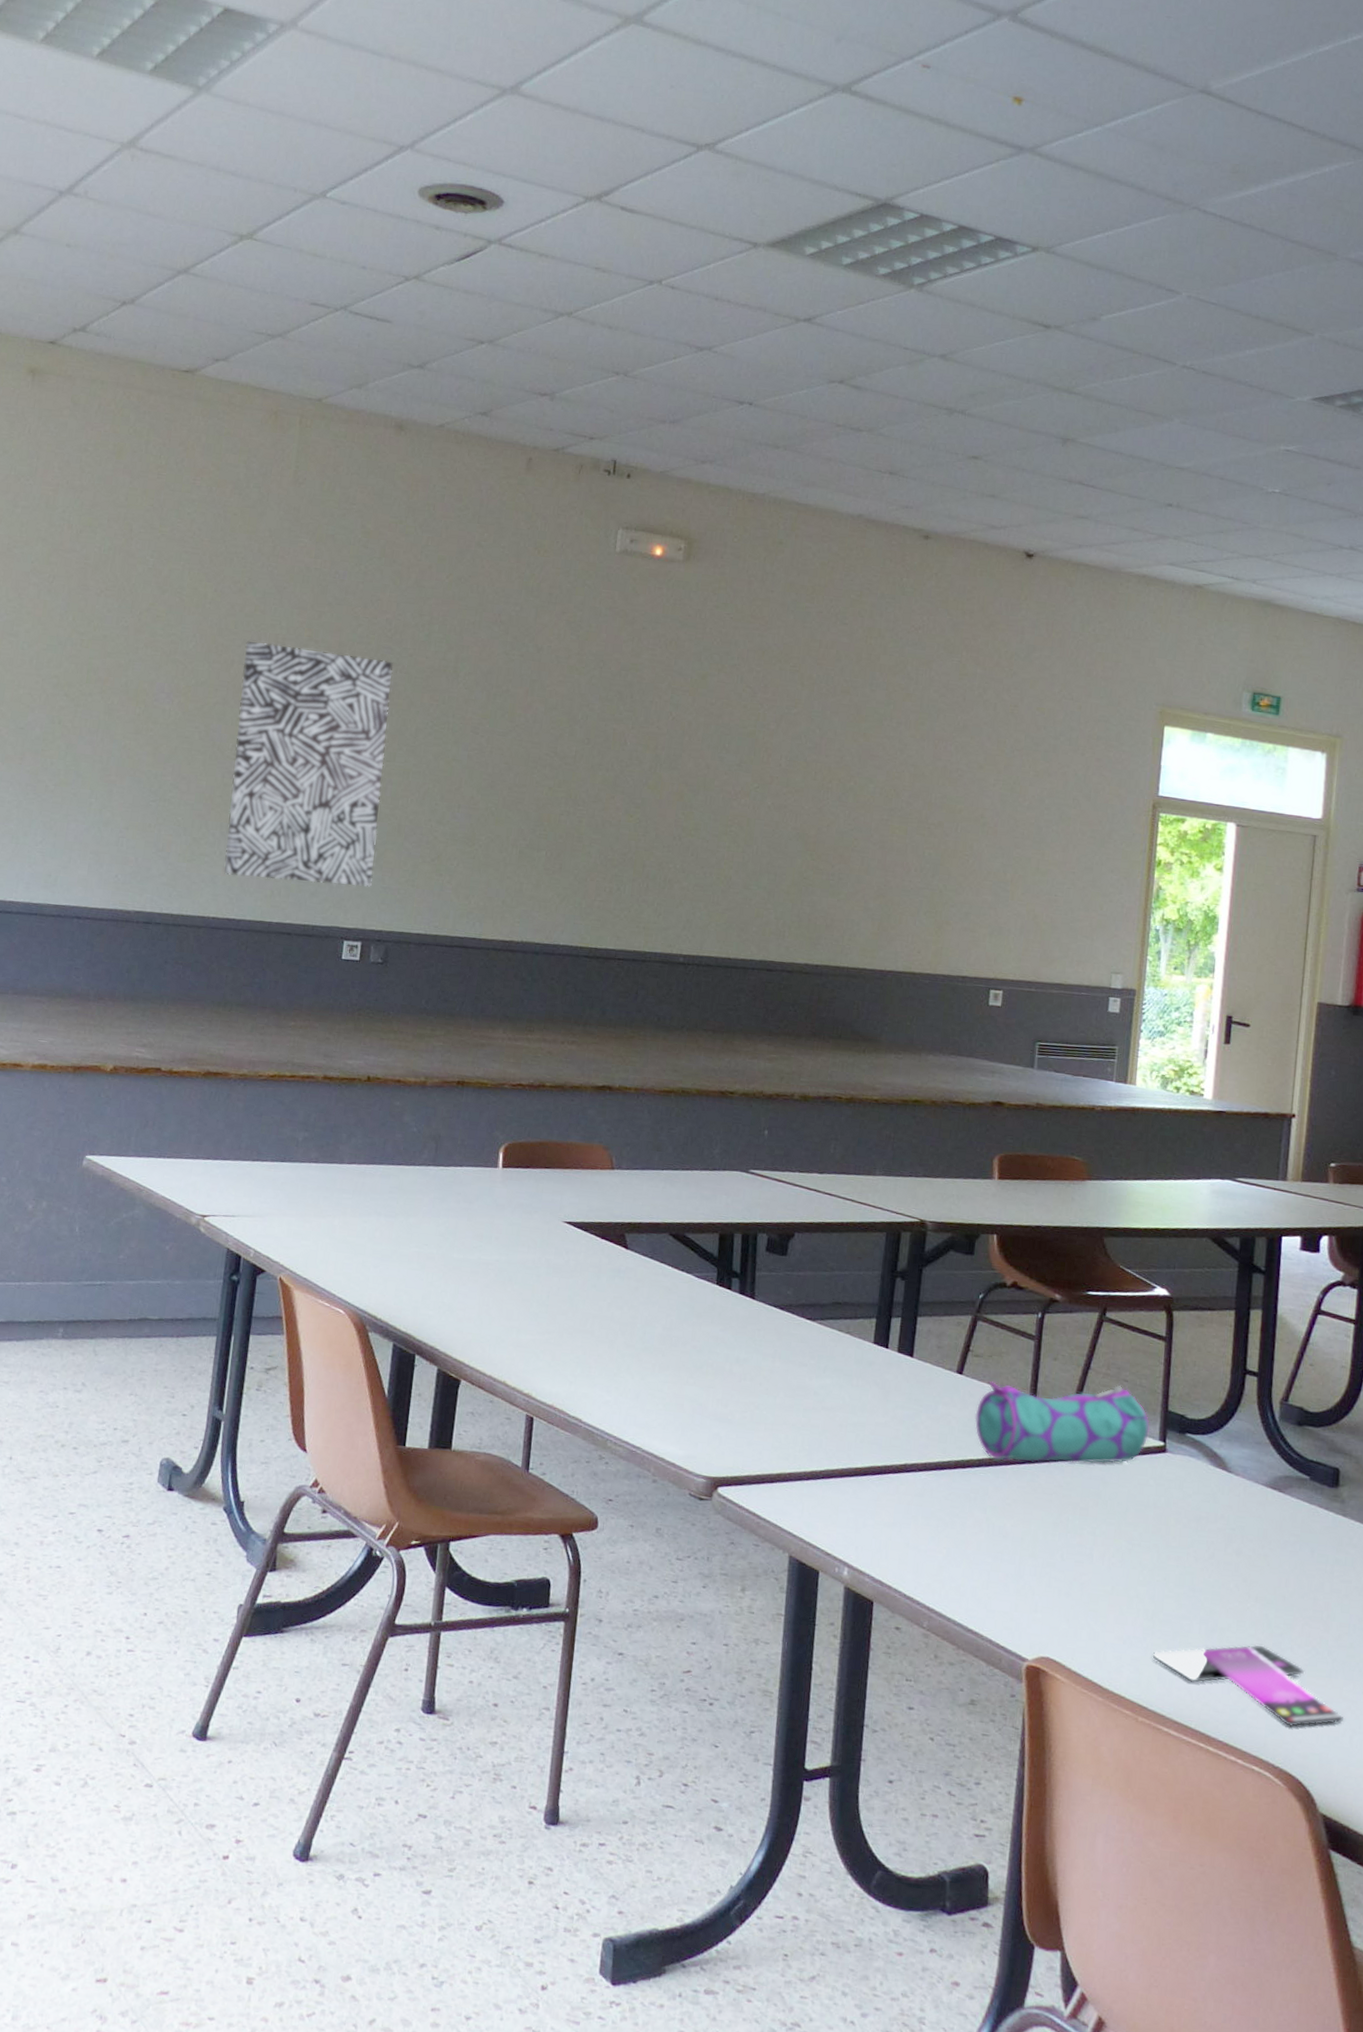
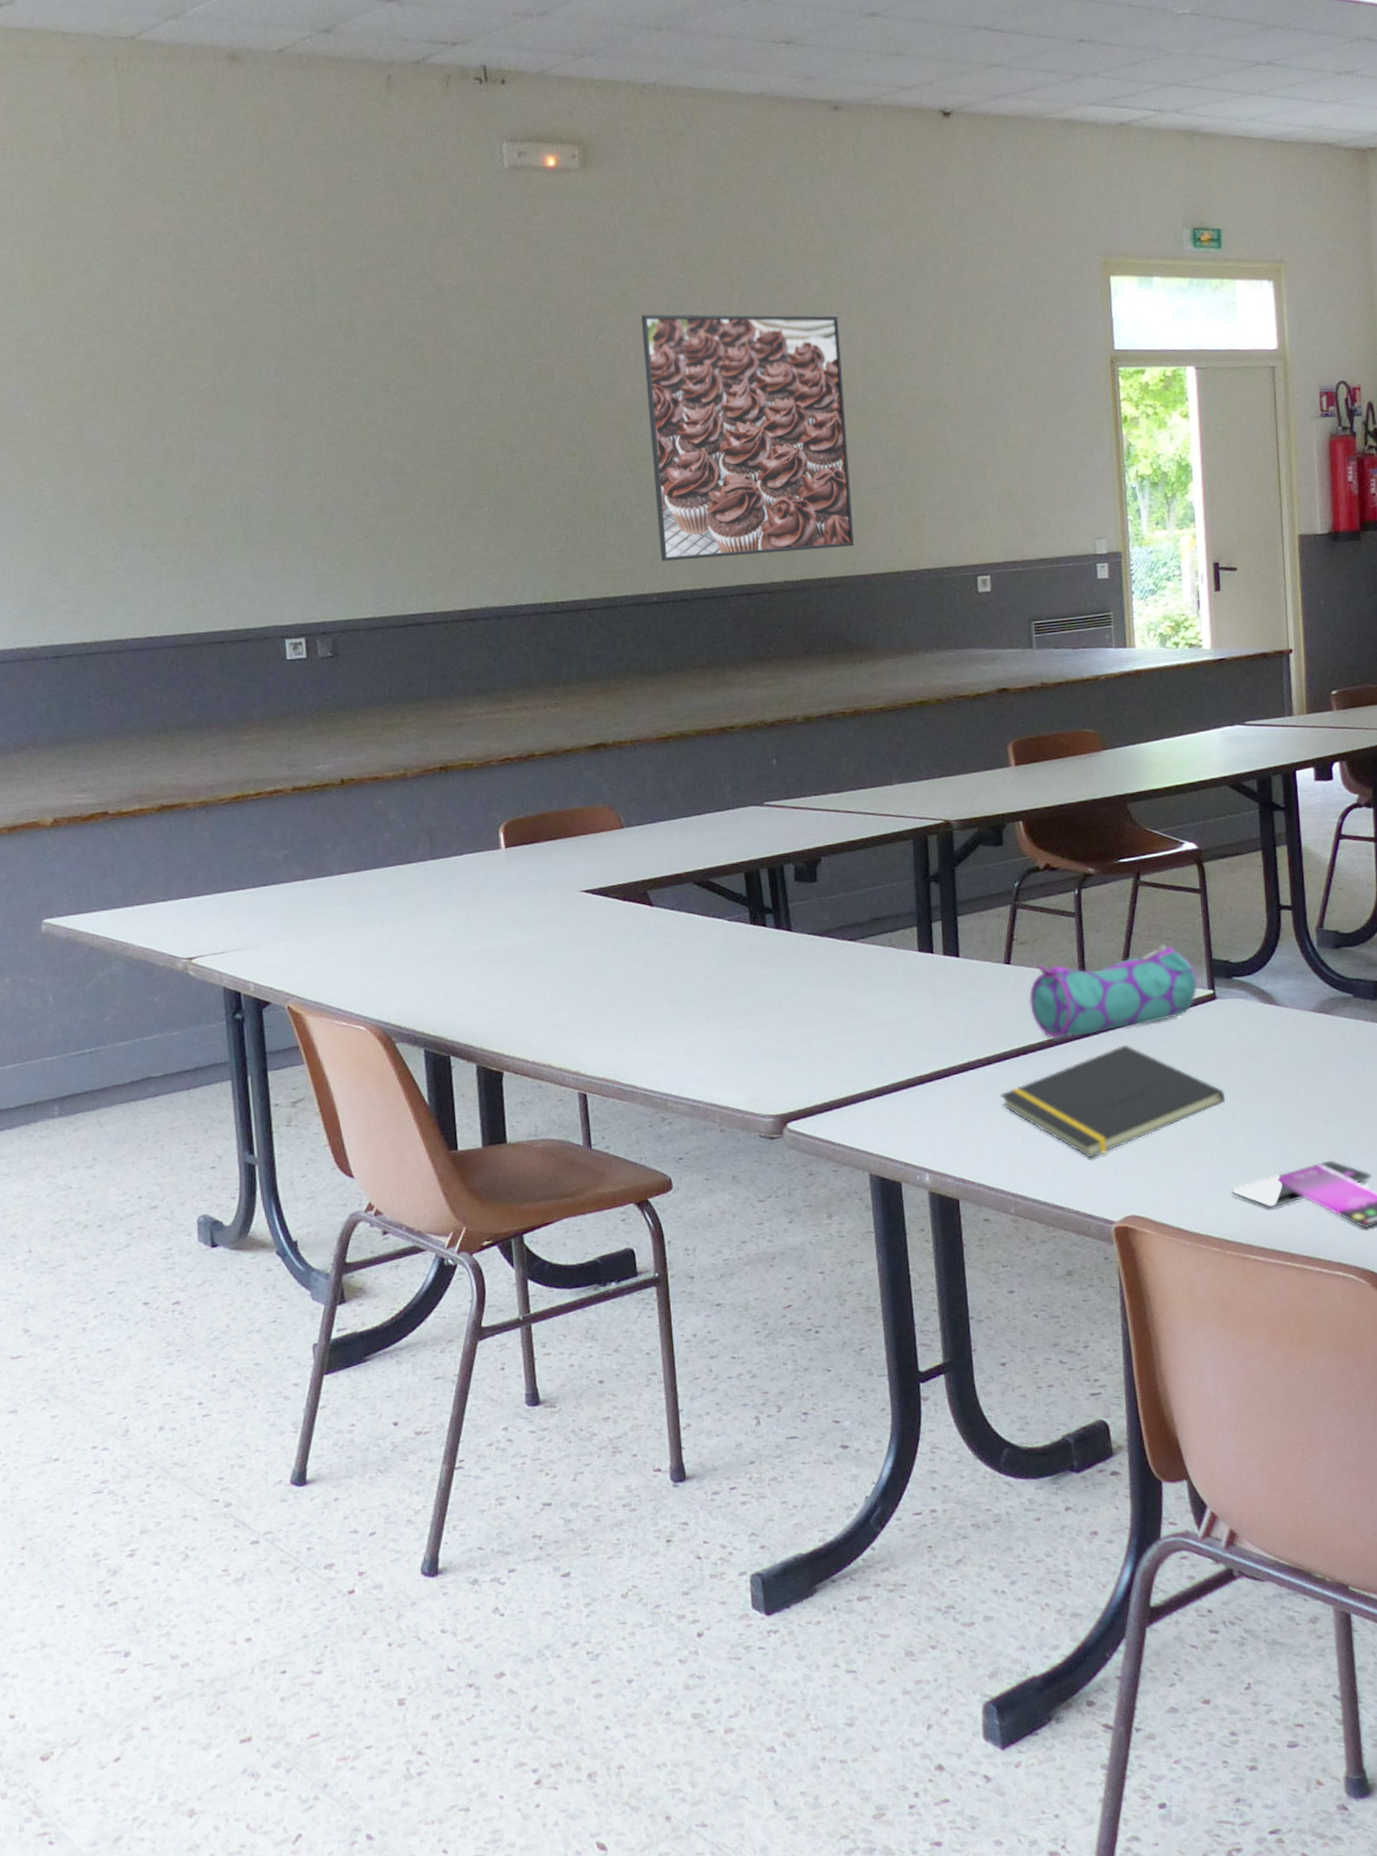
wall art: present [224,640,393,887] -> none [105,324,304,589]
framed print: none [693,699,897,942] -> present [641,314,855,561]
notepad: none [931,1479,1161,1589] -> present [1000,1044,1226,1158]

